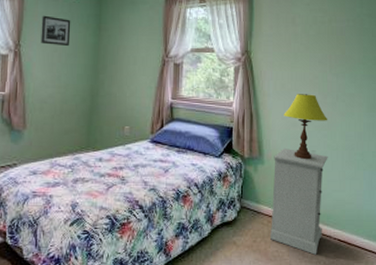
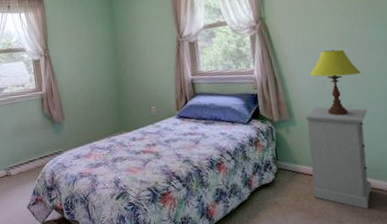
picture frame: present [41,15,71,47] -> none [62,19,90,46]

